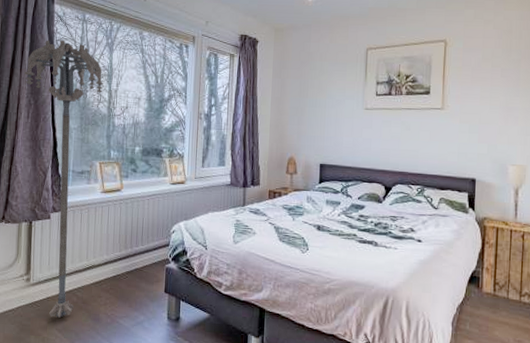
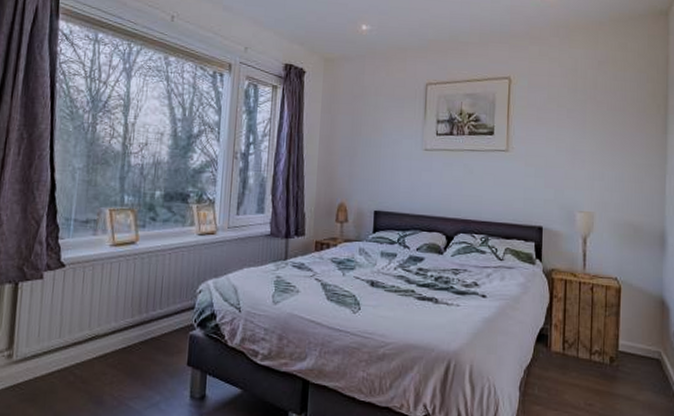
floor lamp: present [24,40,104,318] -> none [16,62,118,403]

